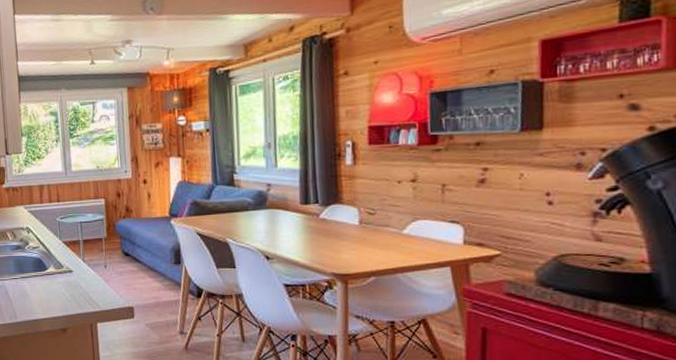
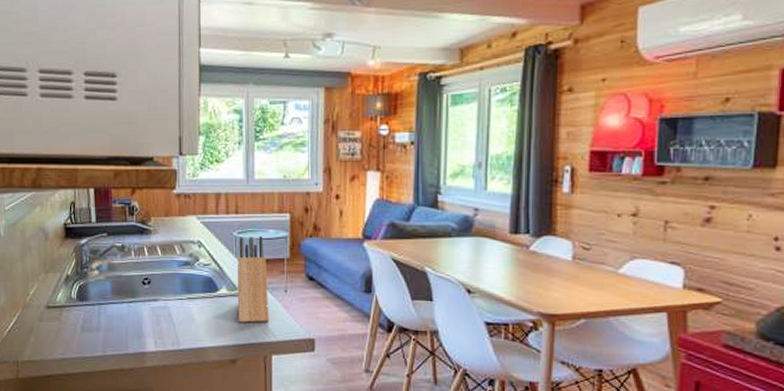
knife block: none [62,219,93,296] -> present [237,235,270,323]

